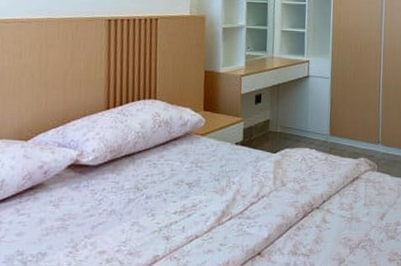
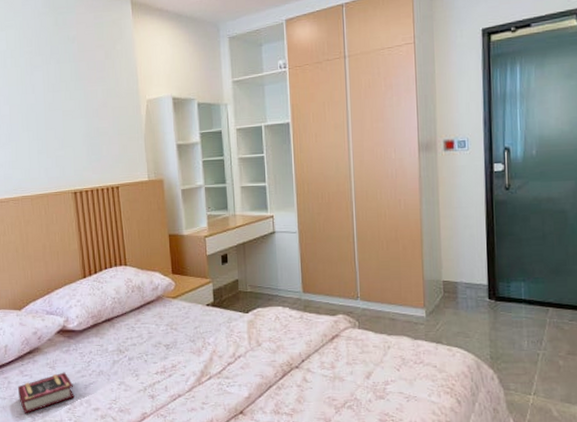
book: none [9,211,79,259] -> present [17,372,75,414]

